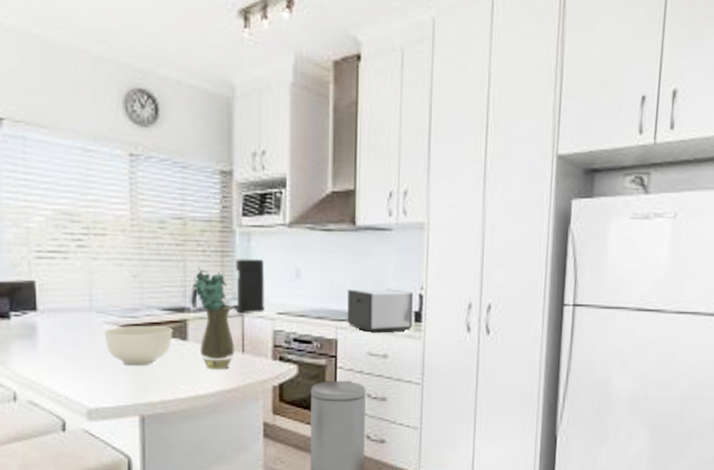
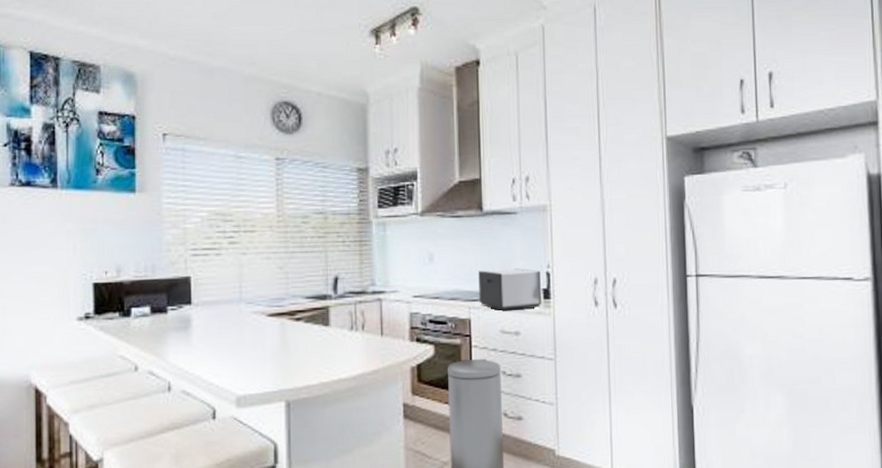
bowl: present [104,326,173,366] -> none [252,314,316,353]
vase: present [193,267,235,370] -> none [334,256,374,354]
coffee maker: present [235,258,265,313] -> none [372,246,401,298]

